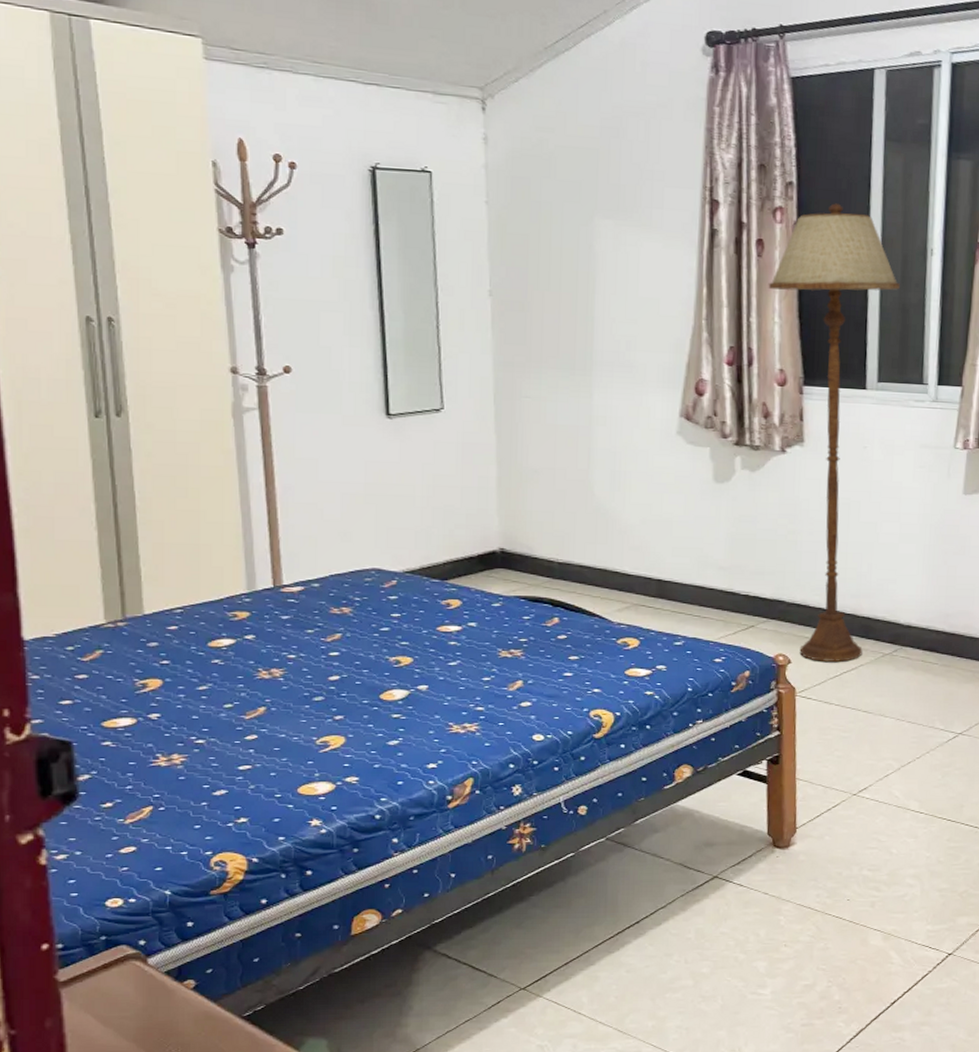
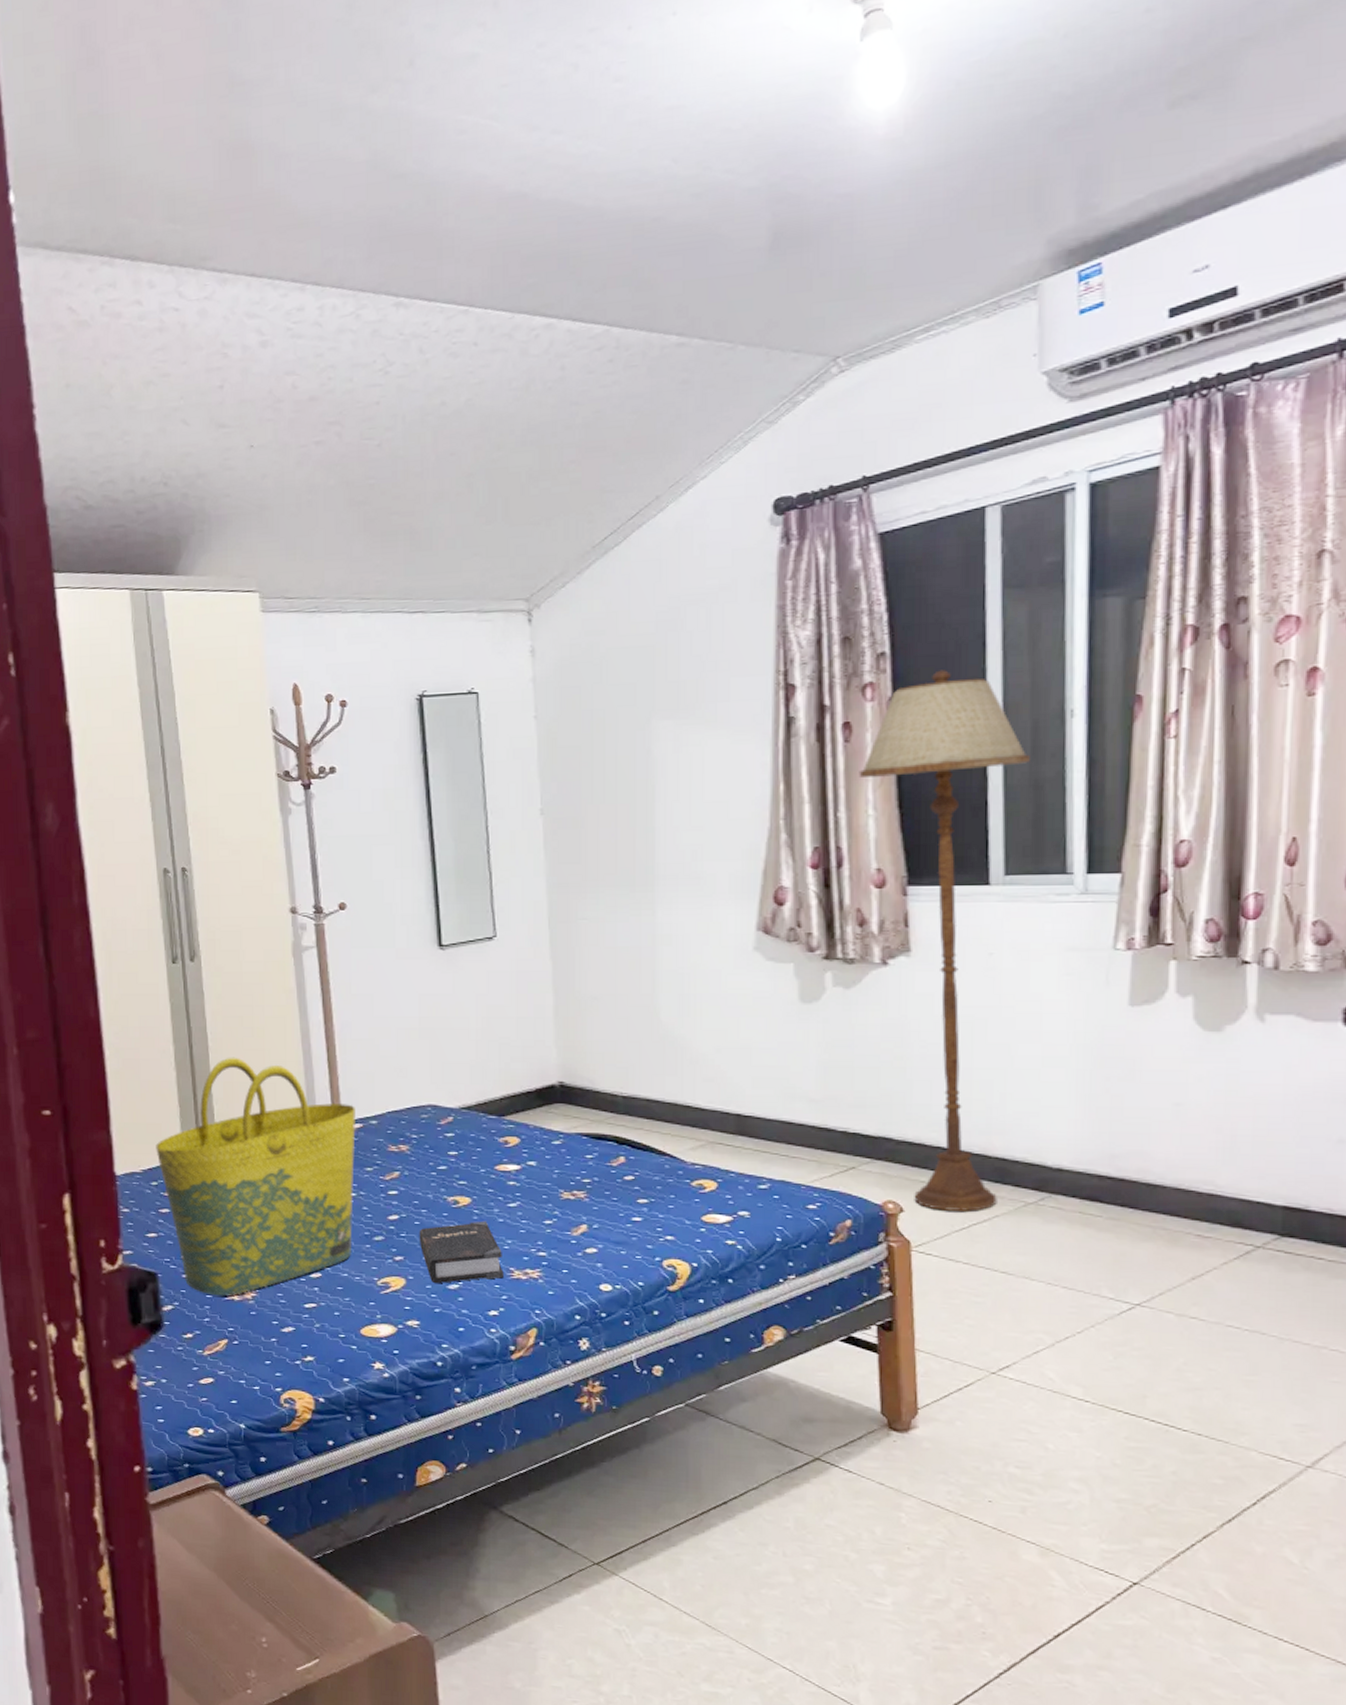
tote bag: none [72,517,297,763] -> present [156,1057,356,1296]
hardback book: none [359,679,443,741] -> present [419,1220,504,1284]

